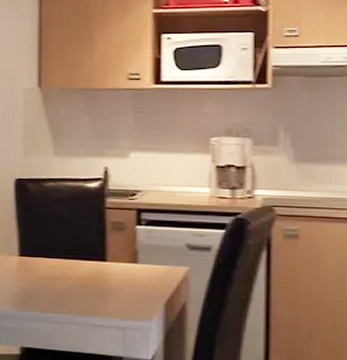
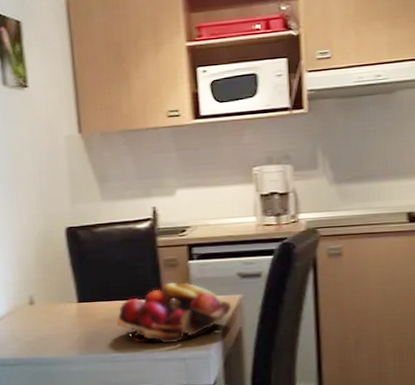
fruit basket: none [57,246,178,311] -> present [117,282,232,343]

